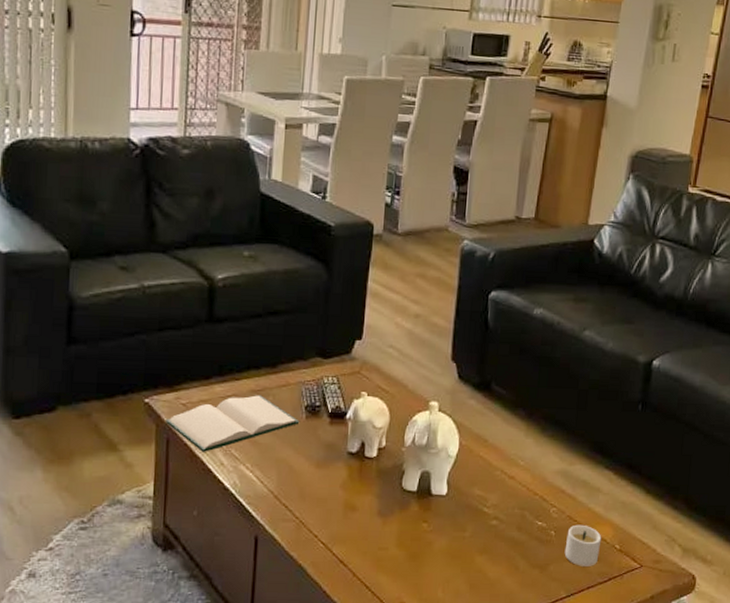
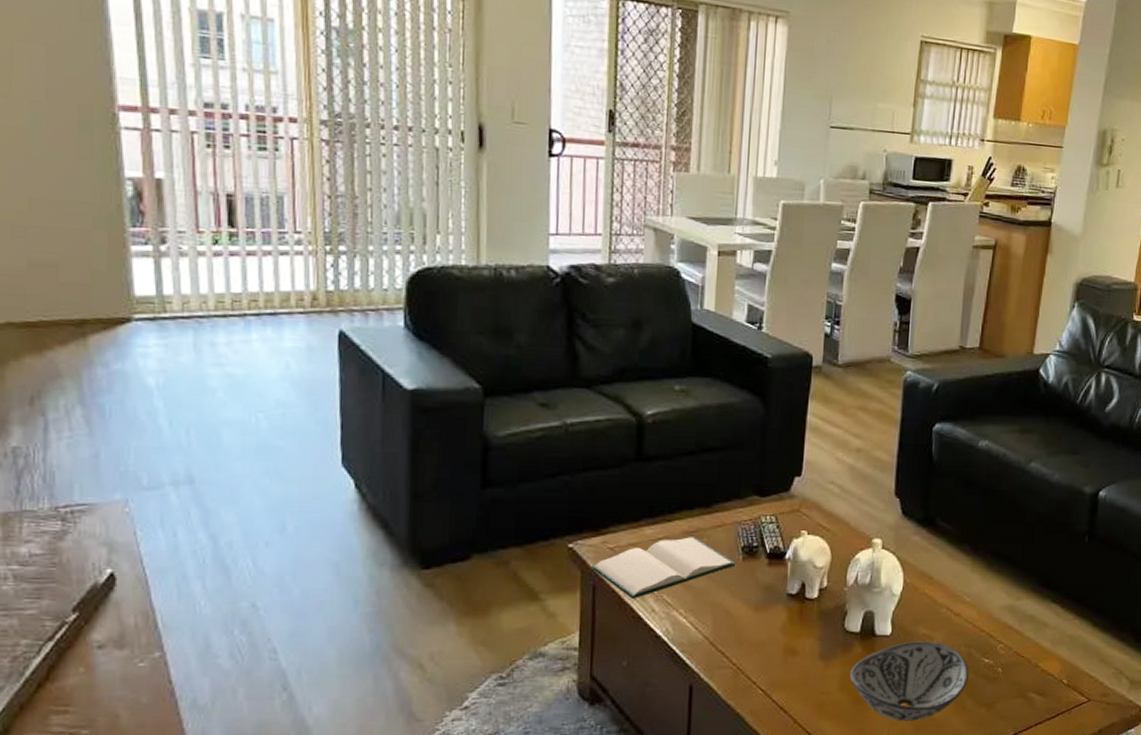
decorative bowl: none [406,502,523,579] -> present [849,641,969,722]
candle: present [564,524,602,566] -> none [1012,660,1049,703]

